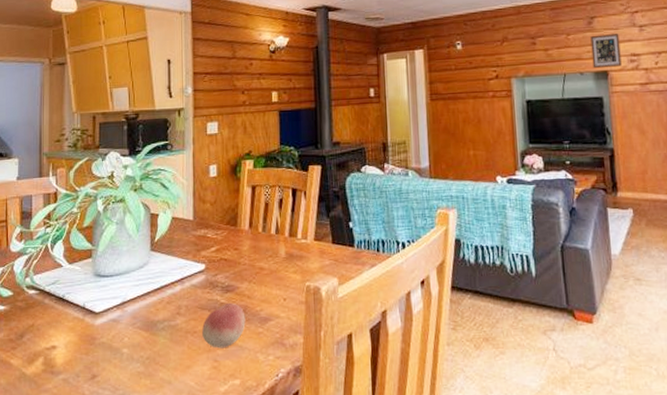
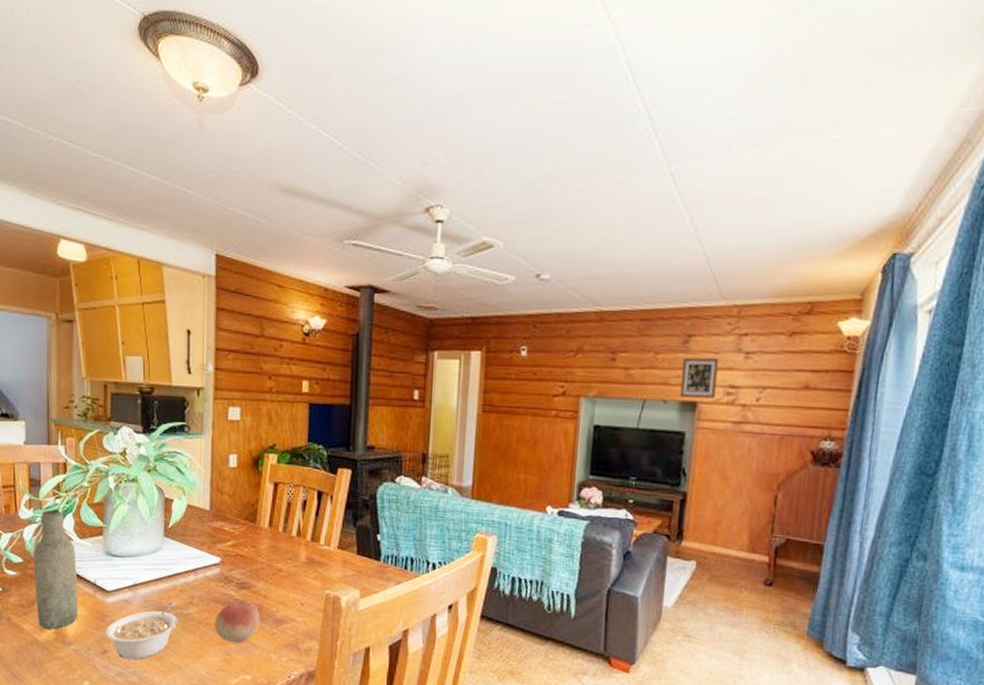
bottle: none [23,237,67,361] -> present [33,508,78,630]
legume: none [94,314,167,382] -> present [105,601,178,660]

